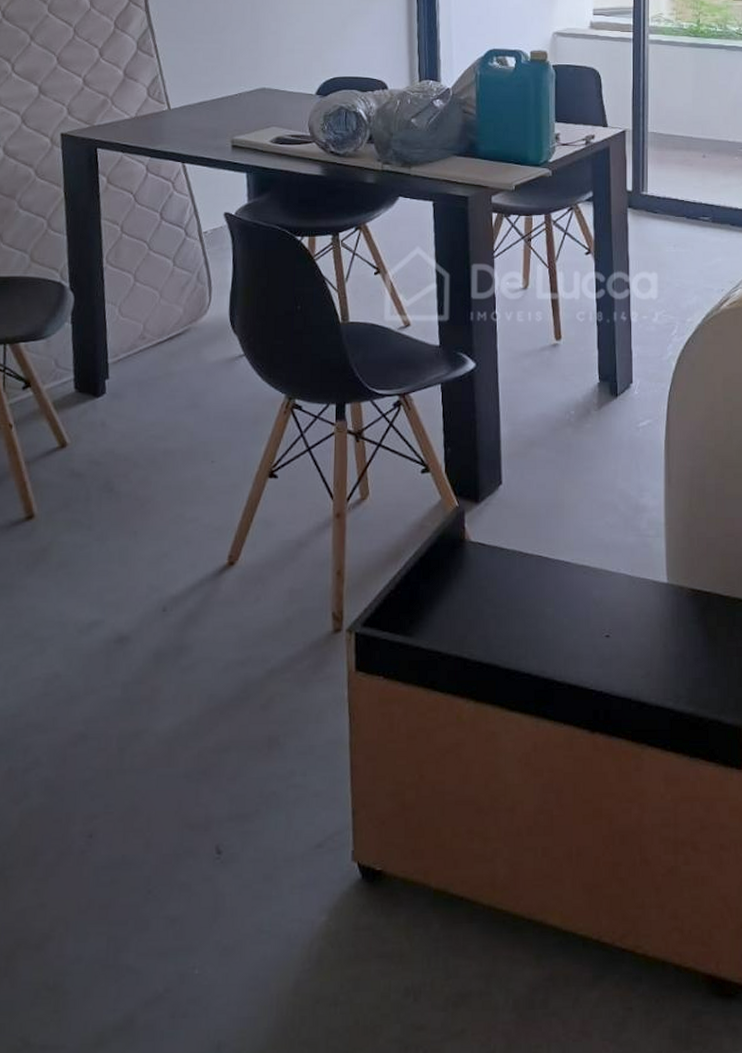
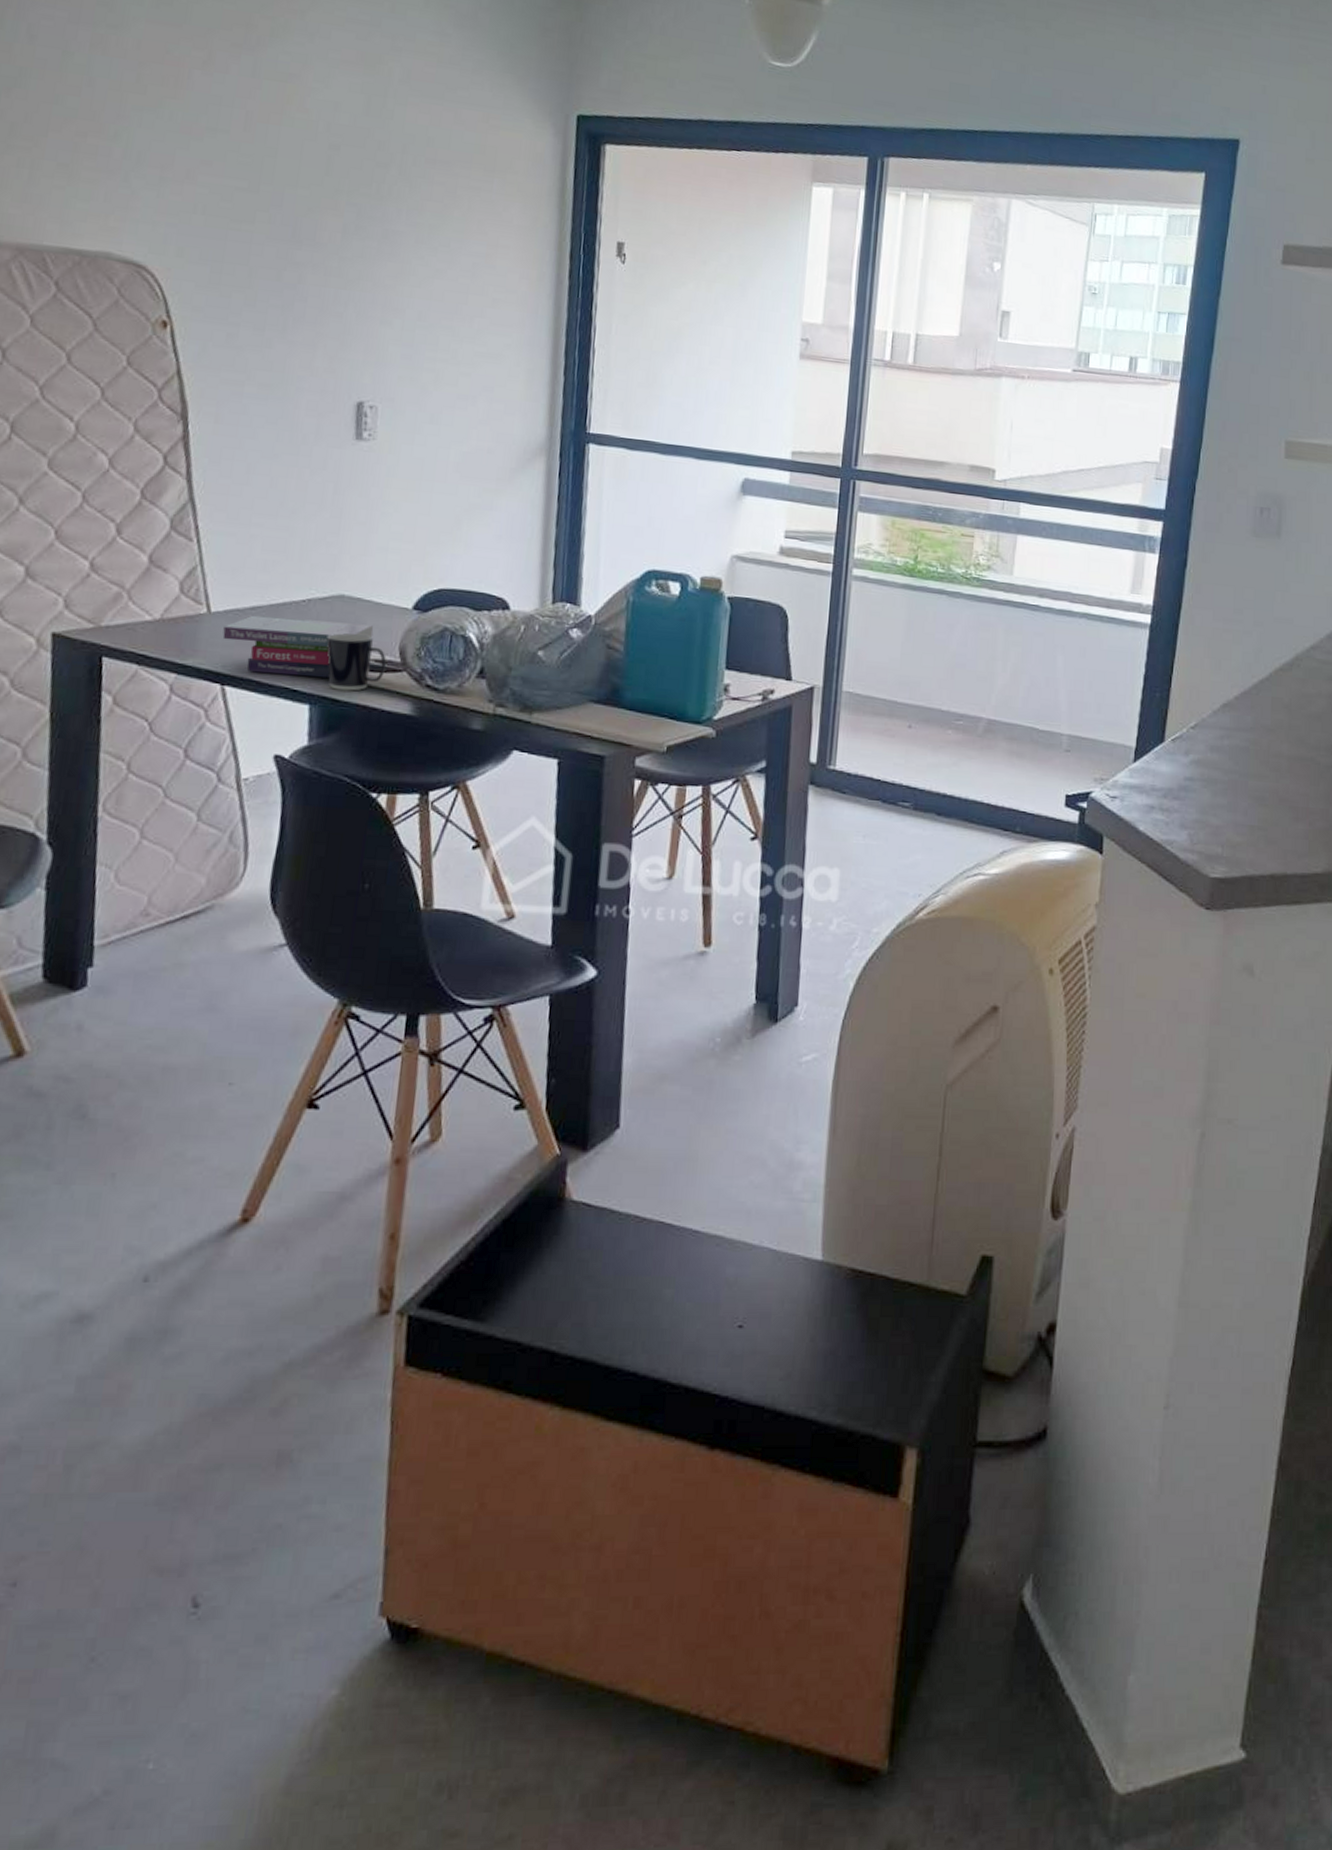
books: none [180,108,289,152] -> present [222,615,374,679]
mug: none [255,117,300,160] -> present [326,633,386,691]

